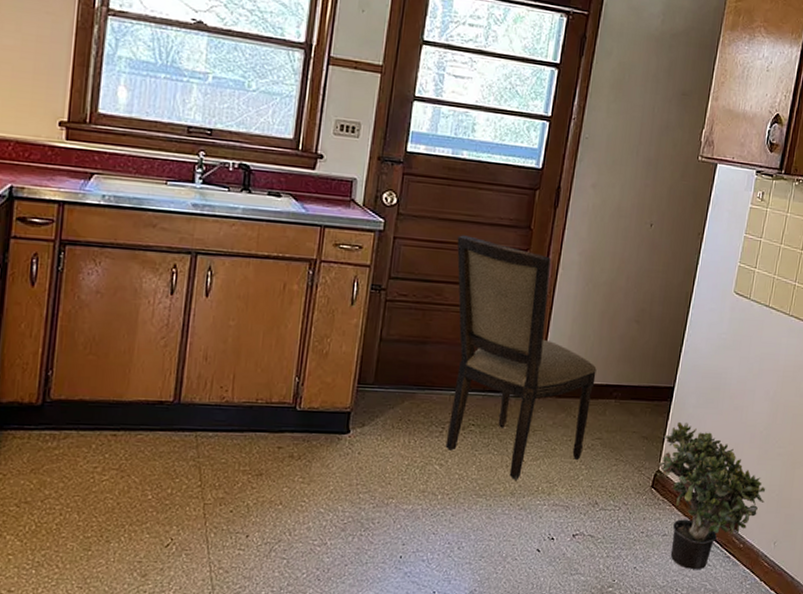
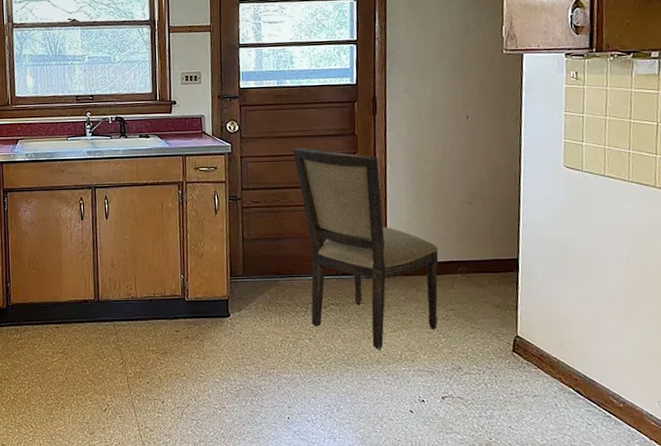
potted plant: present [659,421,766,570] -> none [516,289,639,429]

